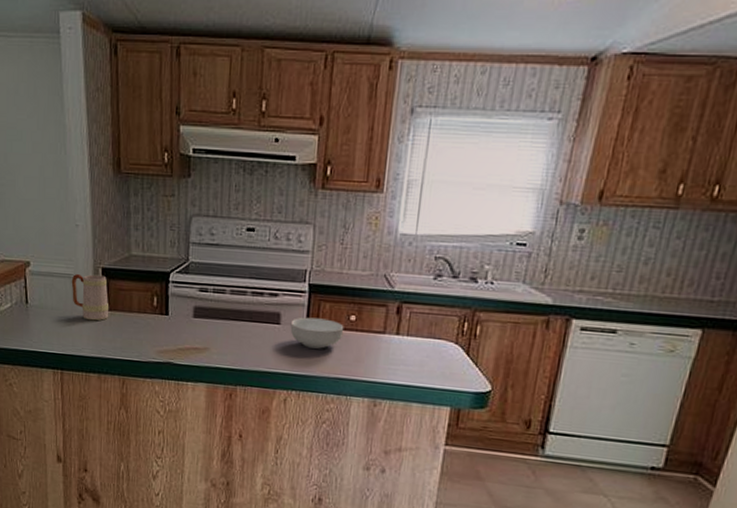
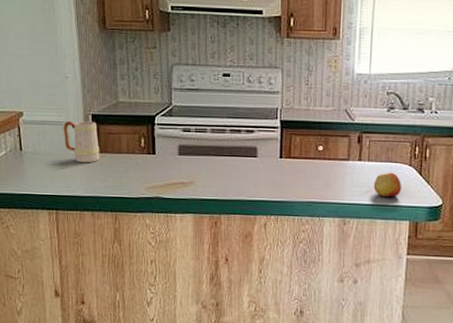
cereal bowl: present [290,317,344,349] -> none [266,149,314,177]
apple: none [411,349,445,379] -> present [373,172,402,198]

